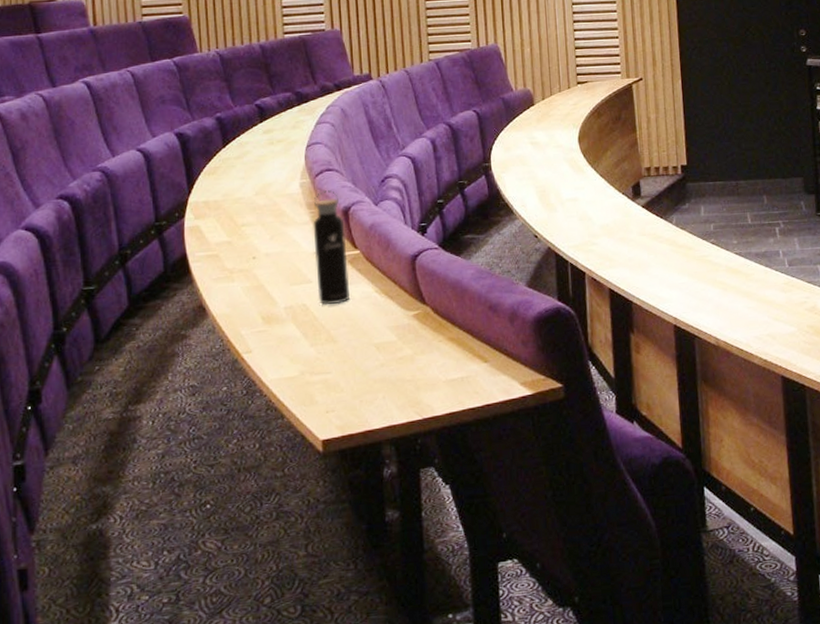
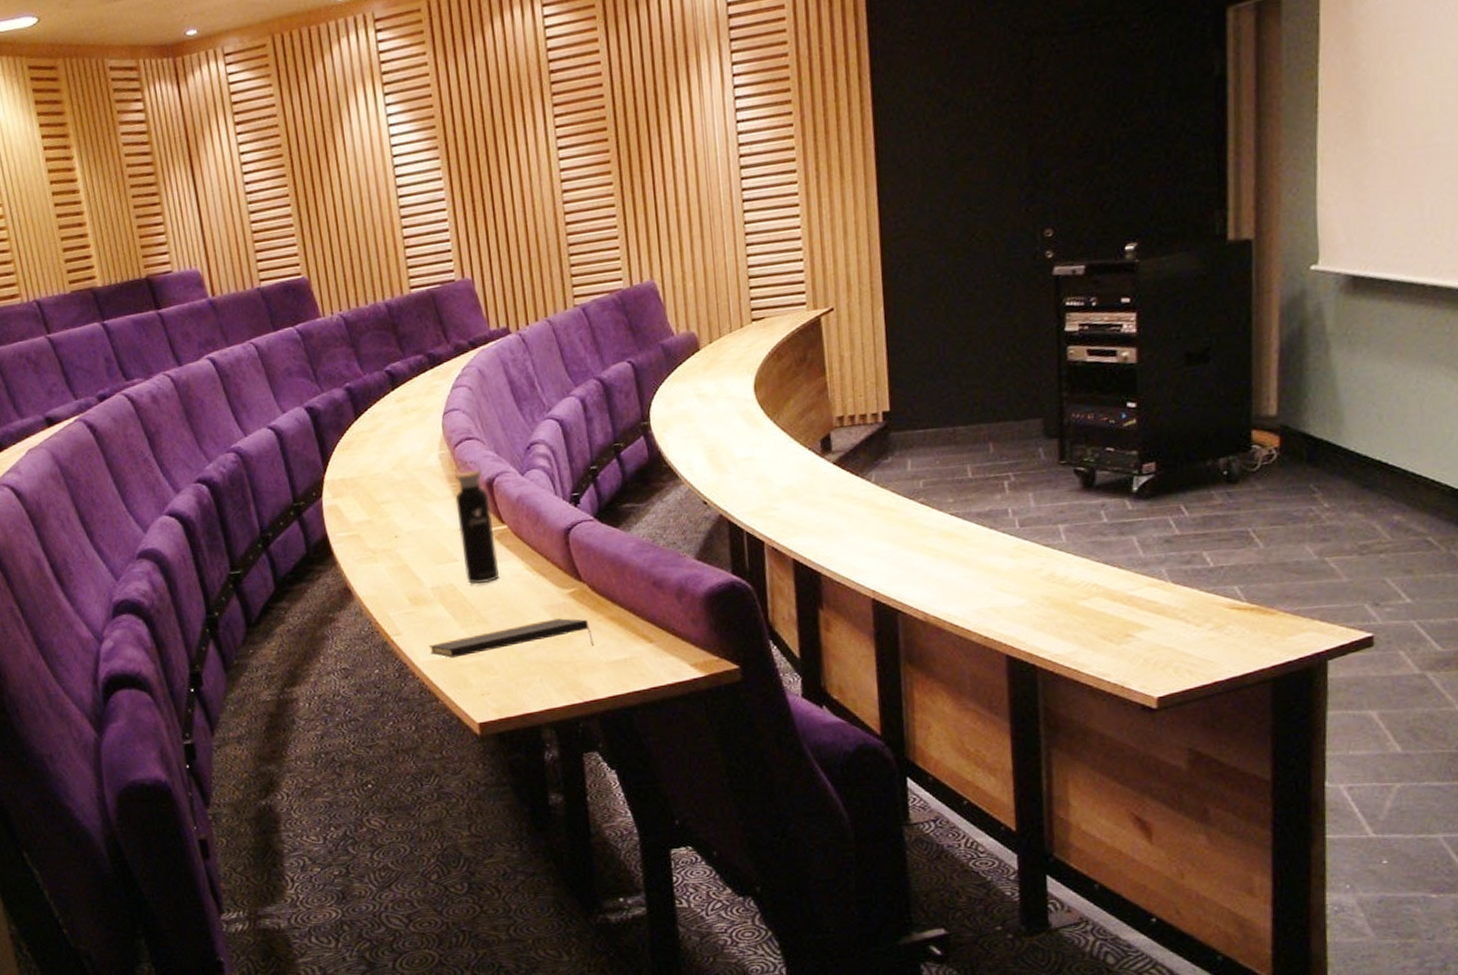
notepad: none [278,338,434,376] -> present [428,618,594,658]

